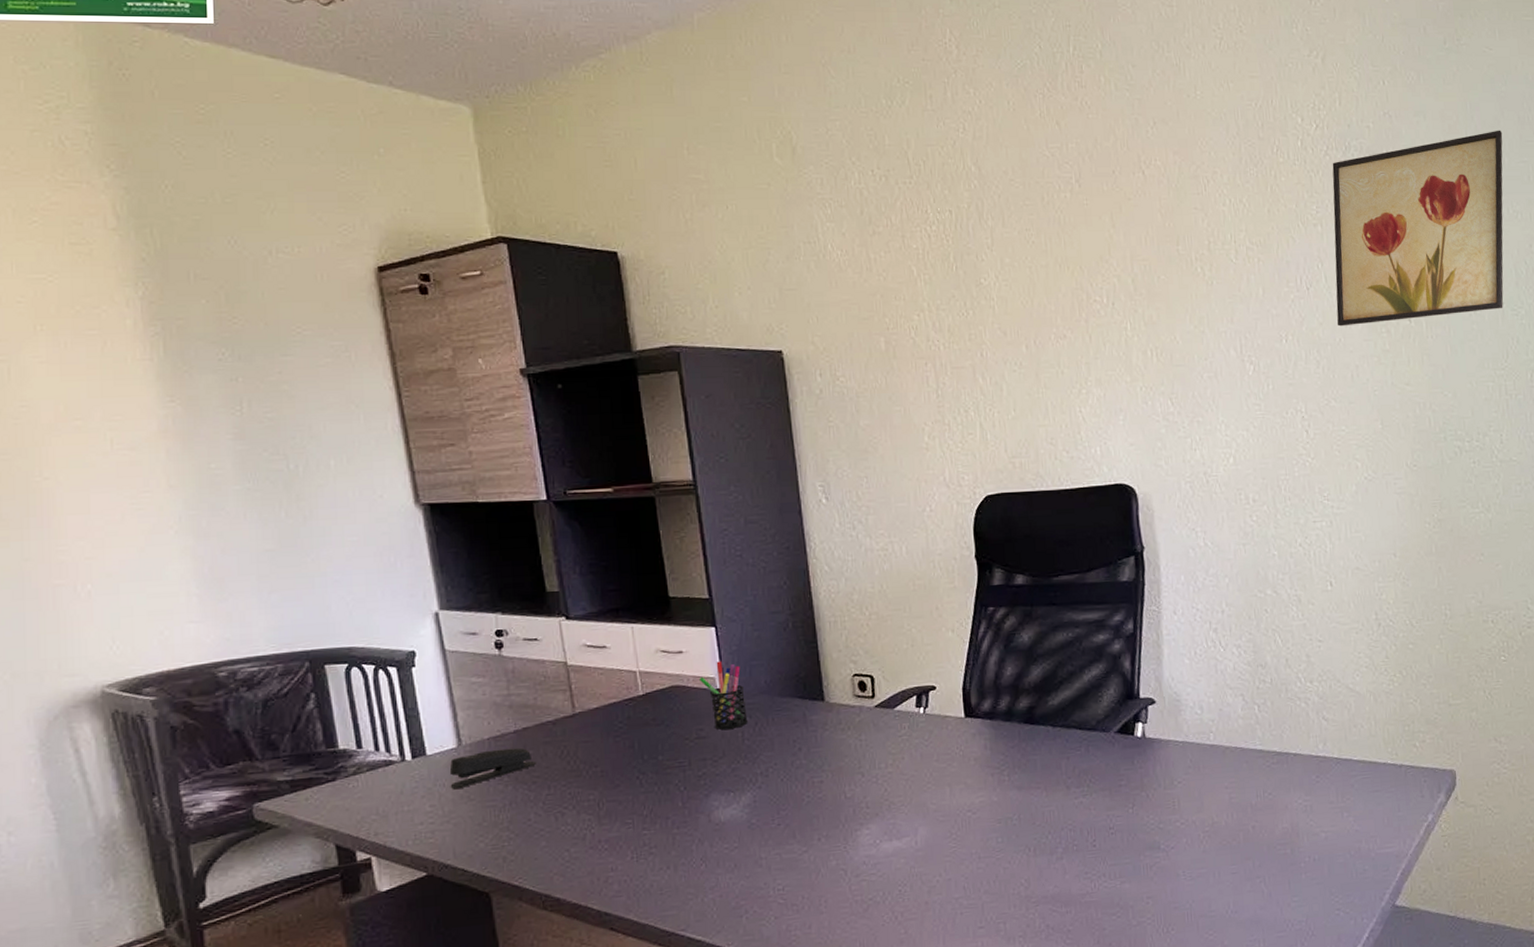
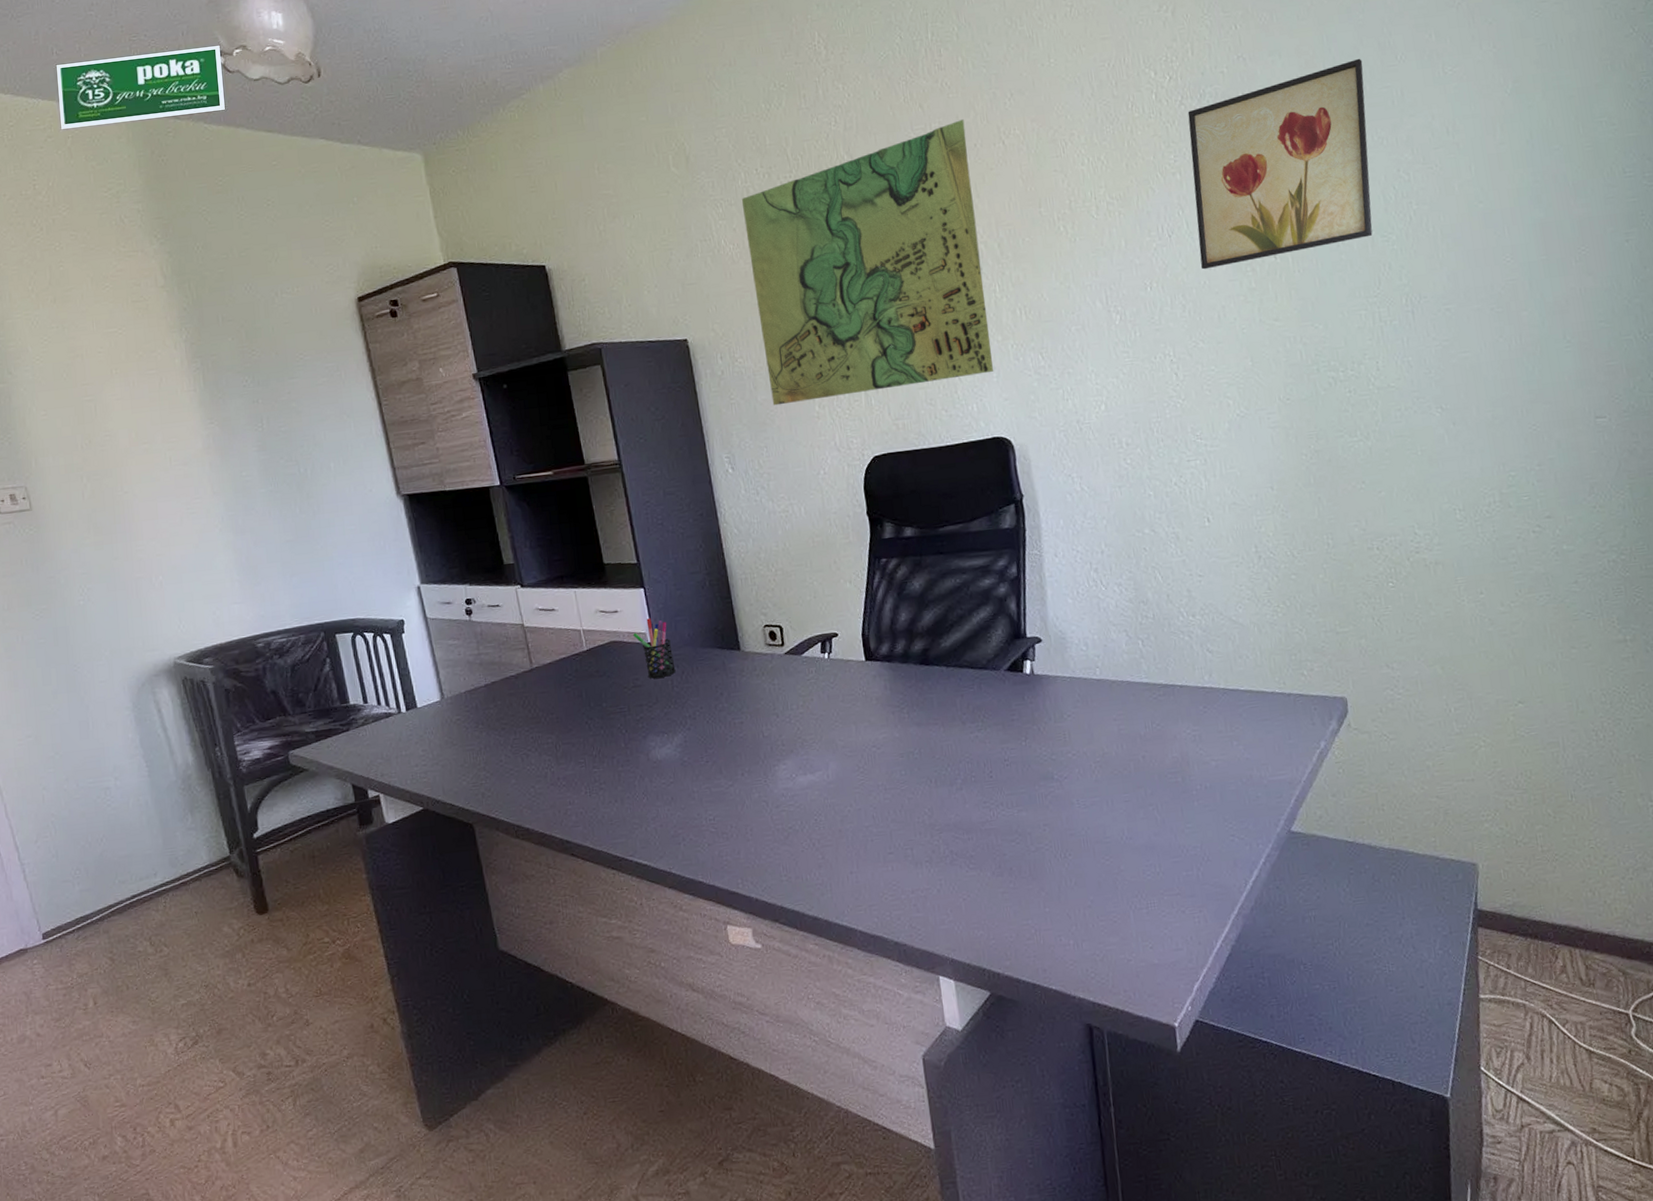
stapler: present [449,747,536,789] -> none [435,699,504,735]
map: none [853,143,1121,433] -> present [741,119,994,406]

